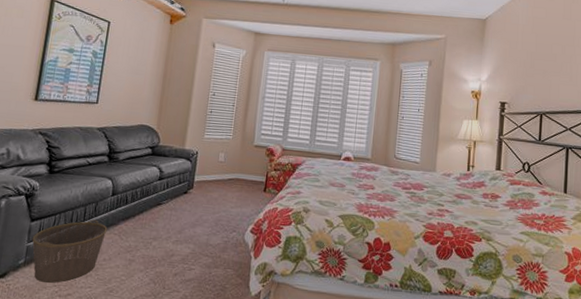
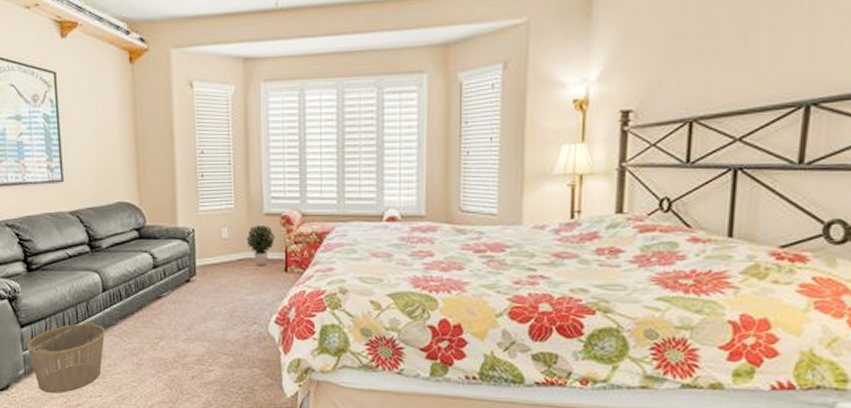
potted plant: none [237,153,260,186] -> present [246,224,276,266]

